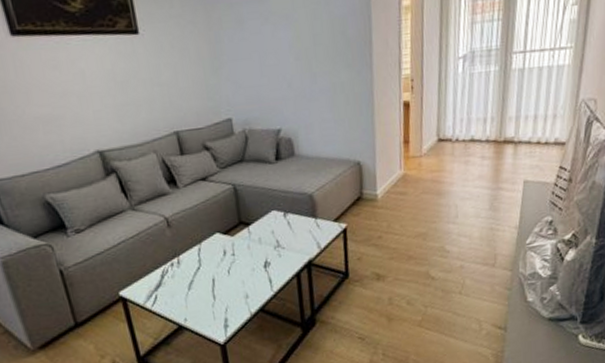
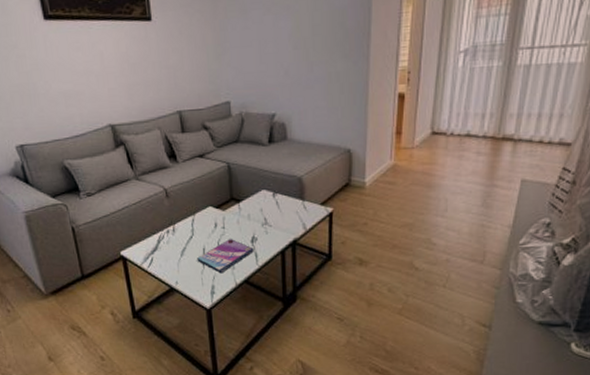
video game case: none [206,266,268,305] -> present [197,239,254,274]

